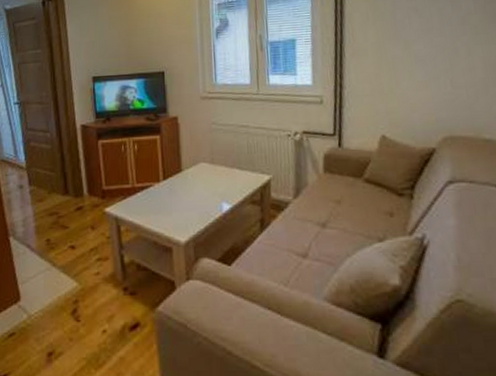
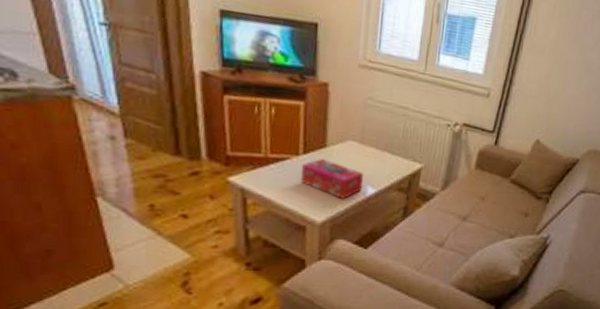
tissue box: none [162,182,219,217] -> present [301,159,364,199]

